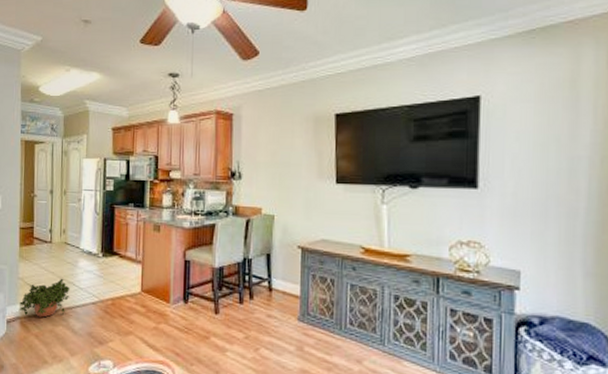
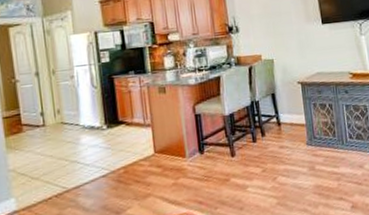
potted plant: present [18,278,71,318] -> none [14,159,75,207]

